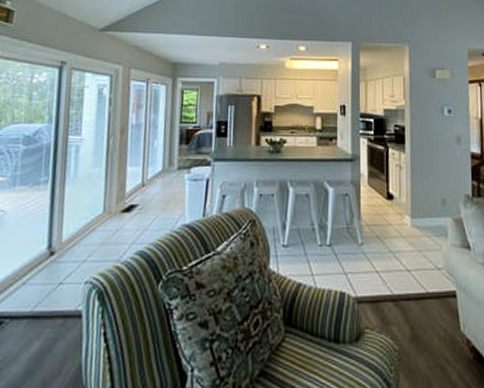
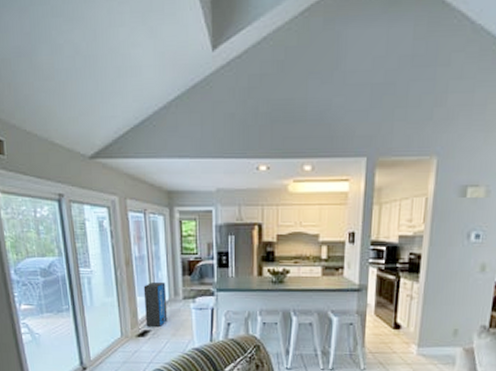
air purifier: none [133,150,161,201] -> present [143,281,168,328]

